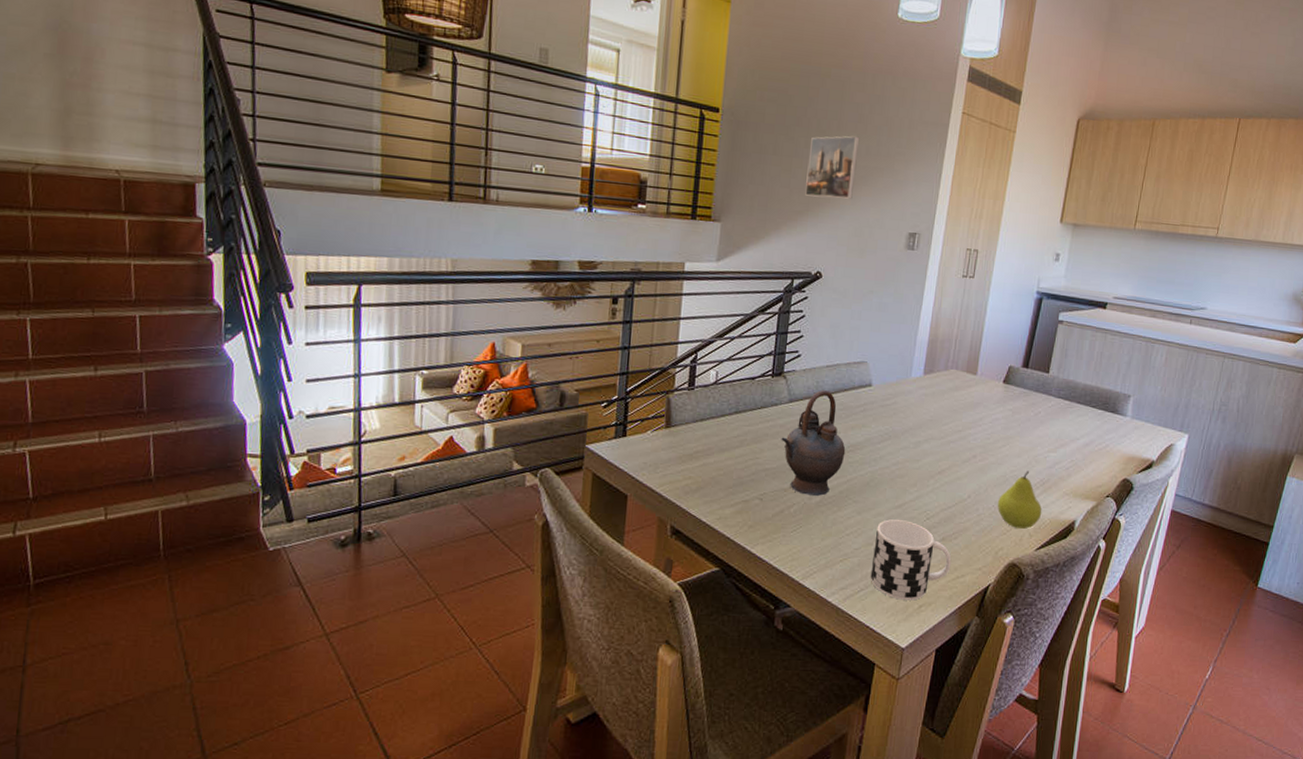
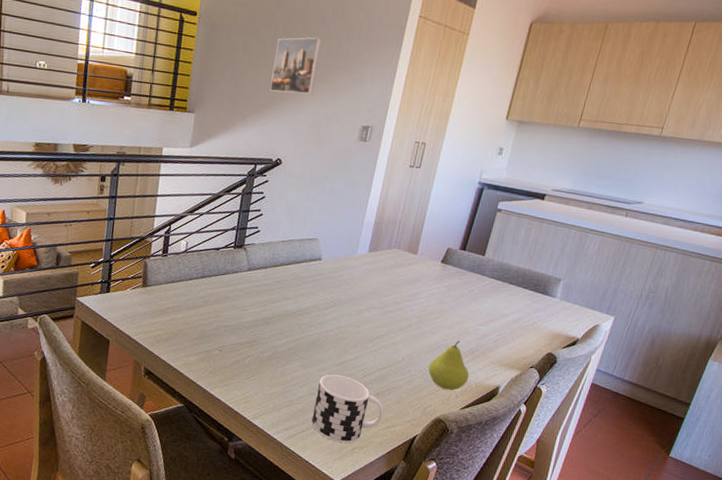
teapot: present [781,390,846,496] -> none [240,261,296,351]

